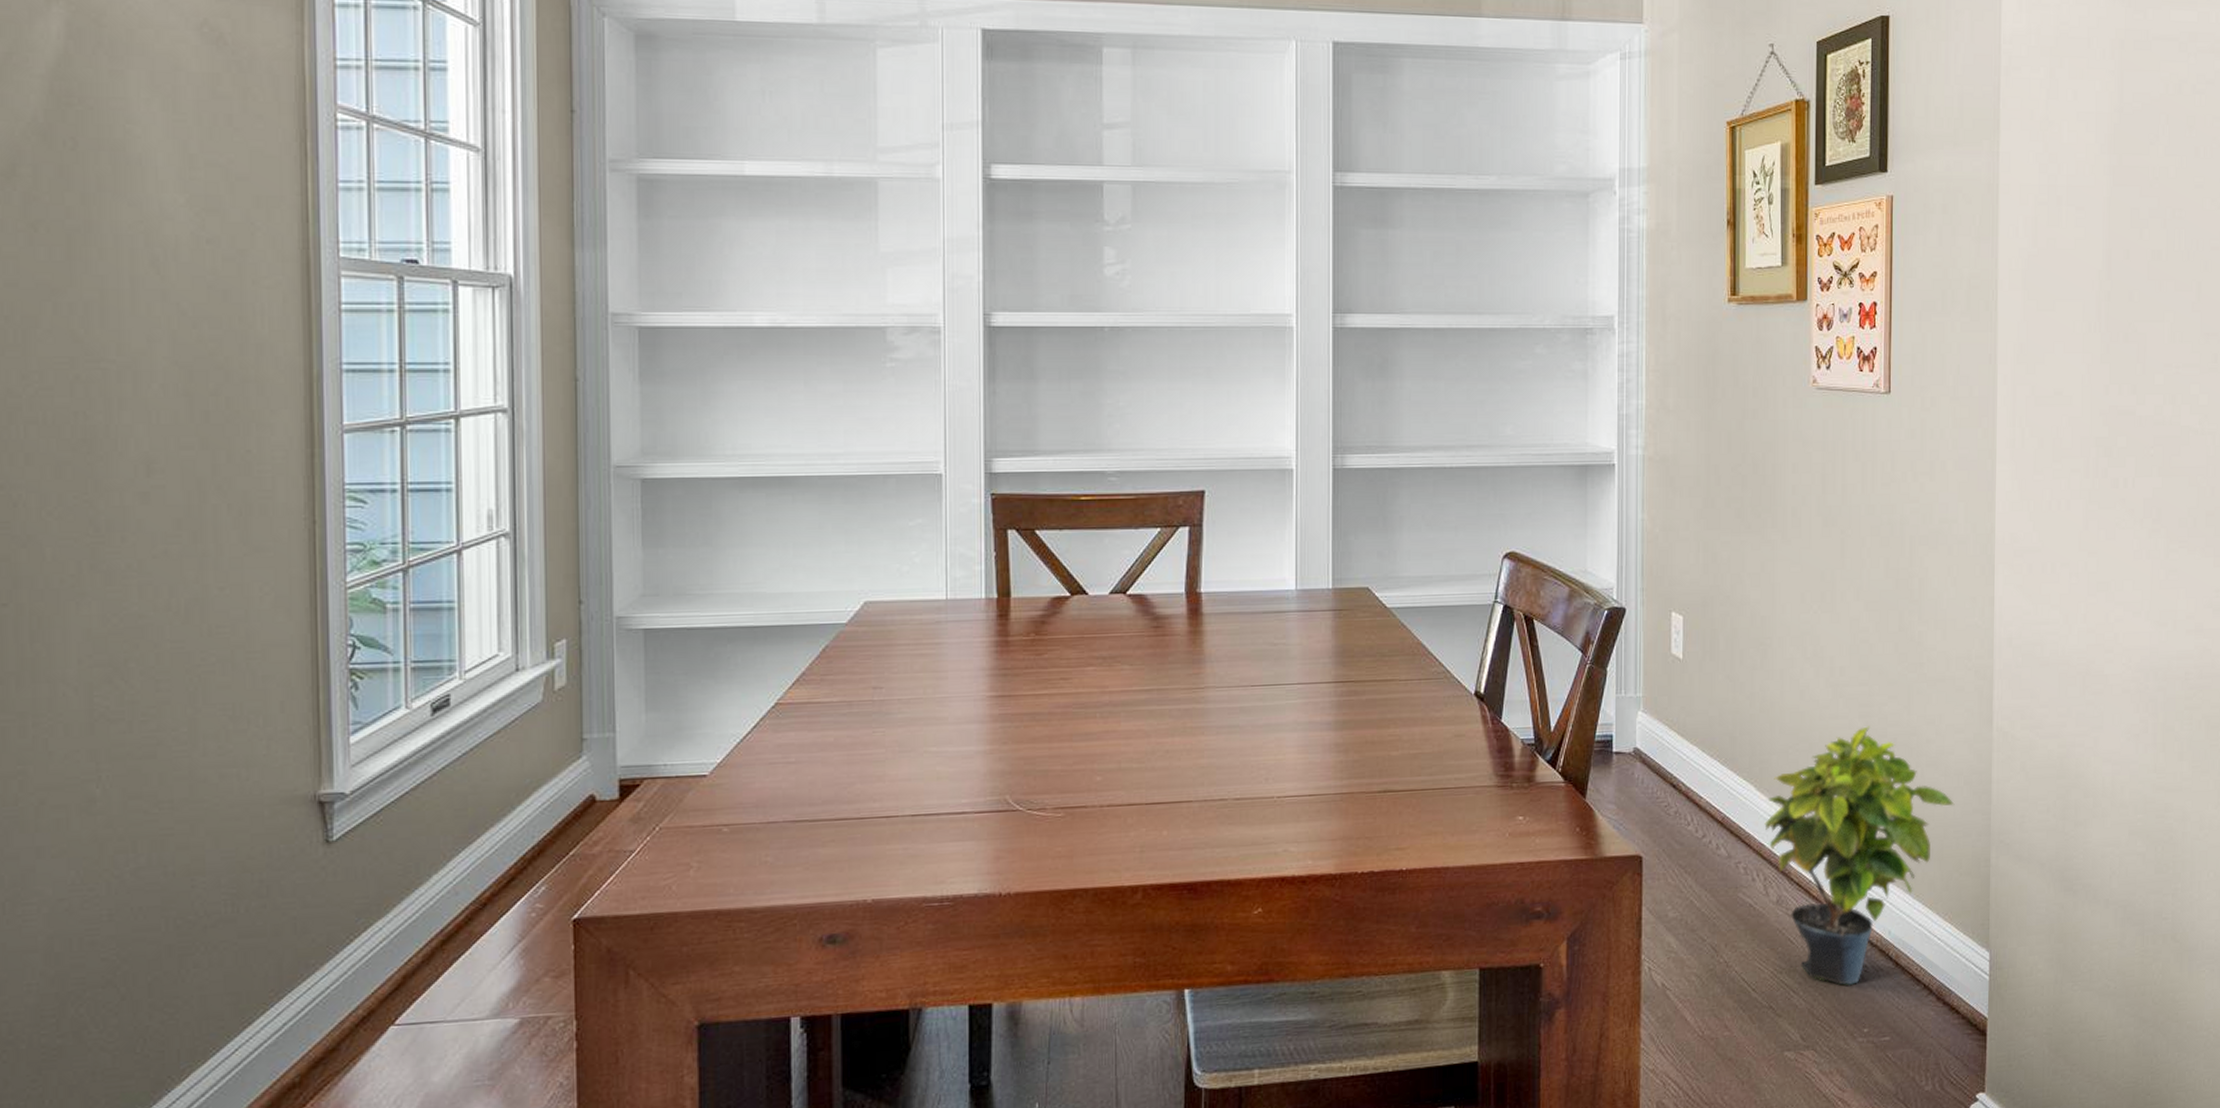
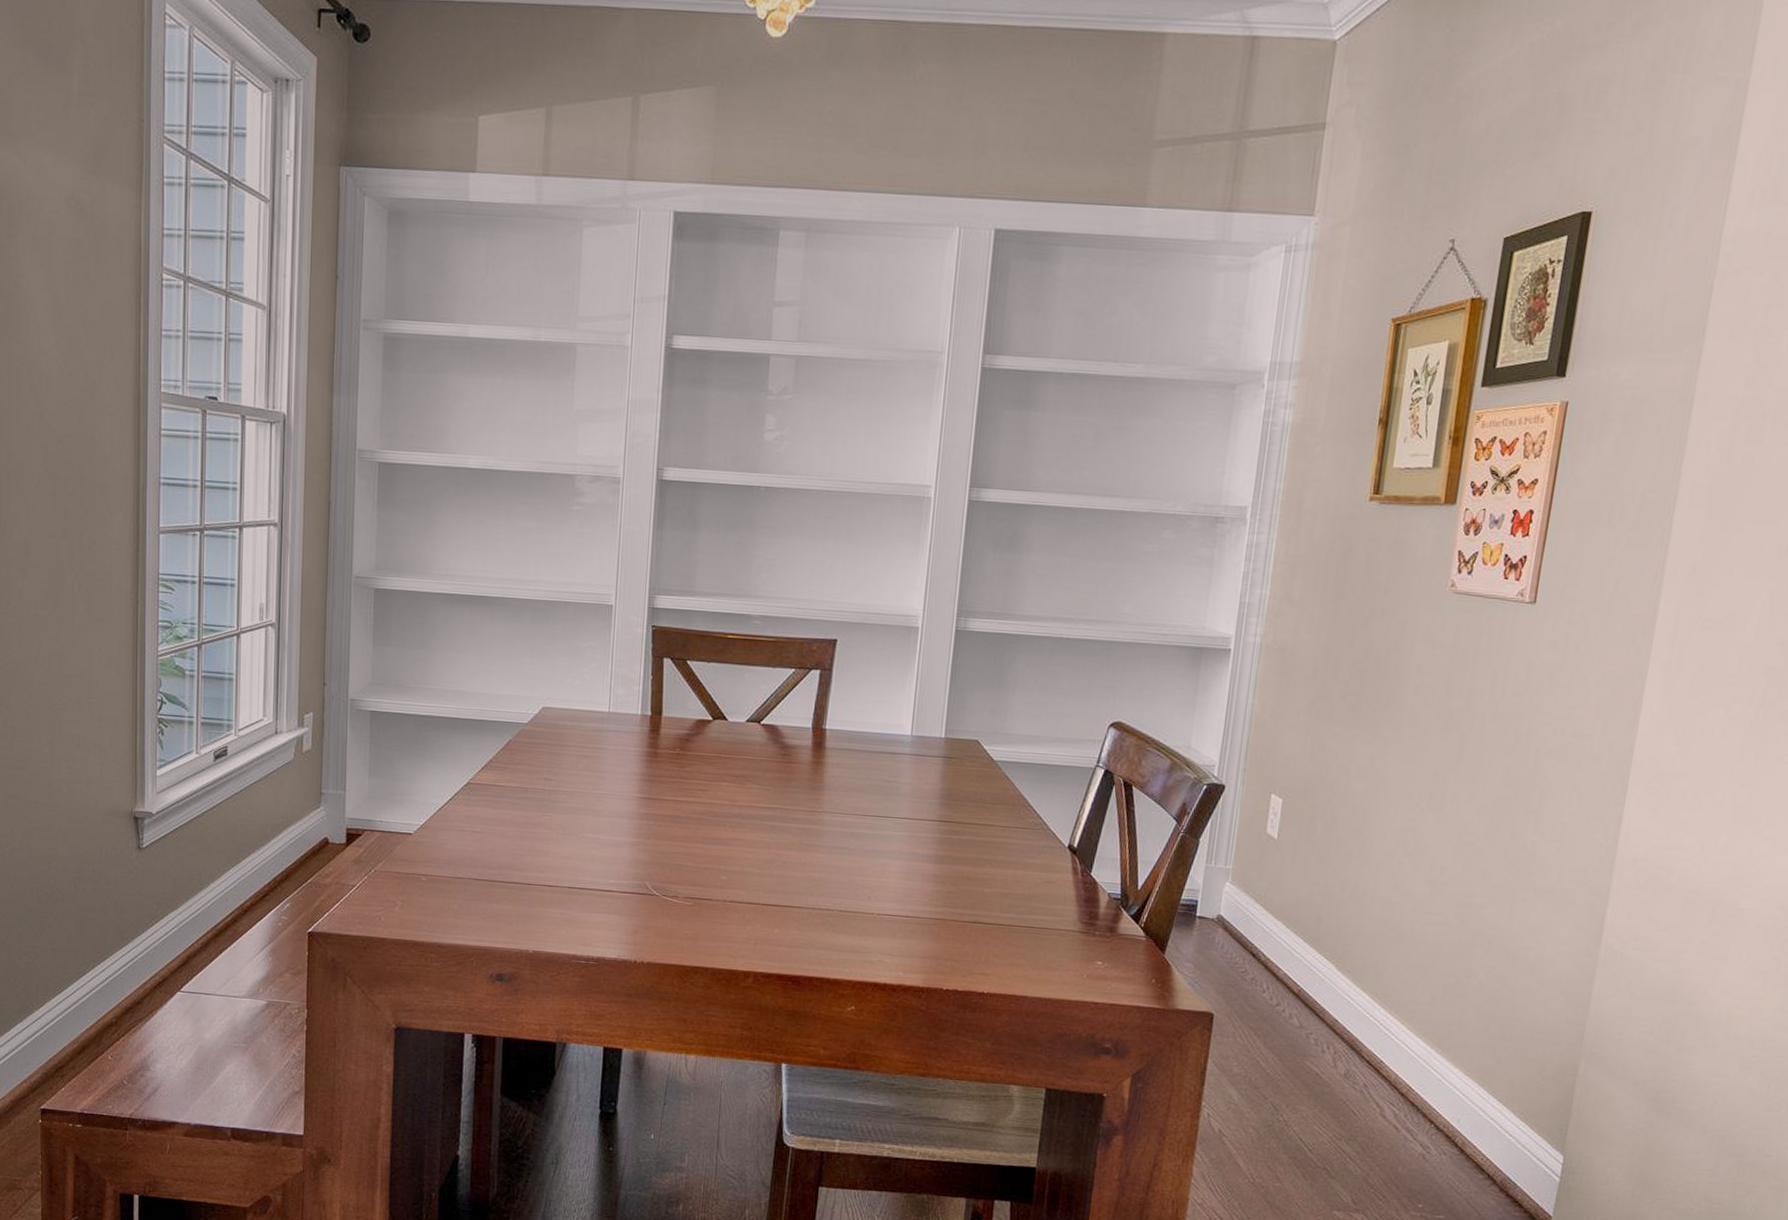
potted plant: present [1764,726,1955,986] -> none [1341,925,1547,1163]

